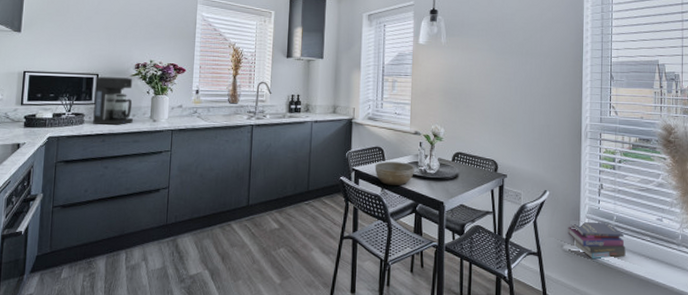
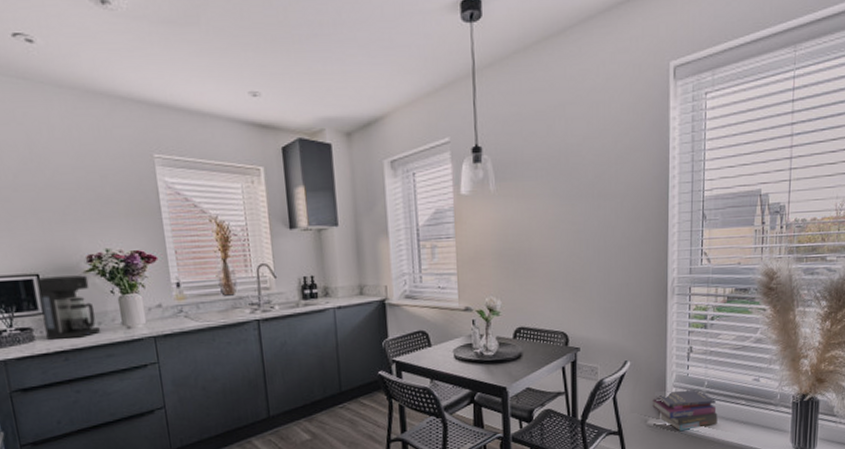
bowl: present [375,161,414,186] -> none [419,346,468,376]

